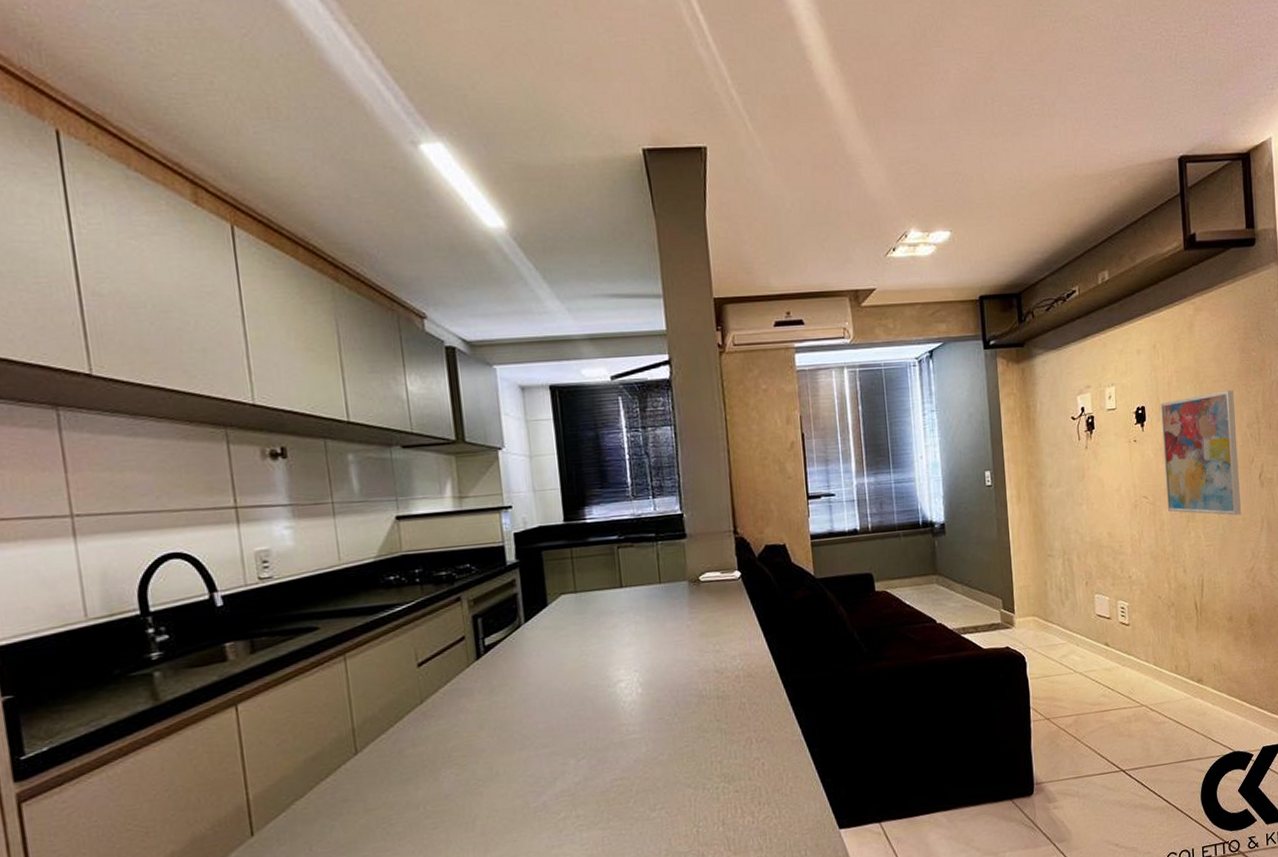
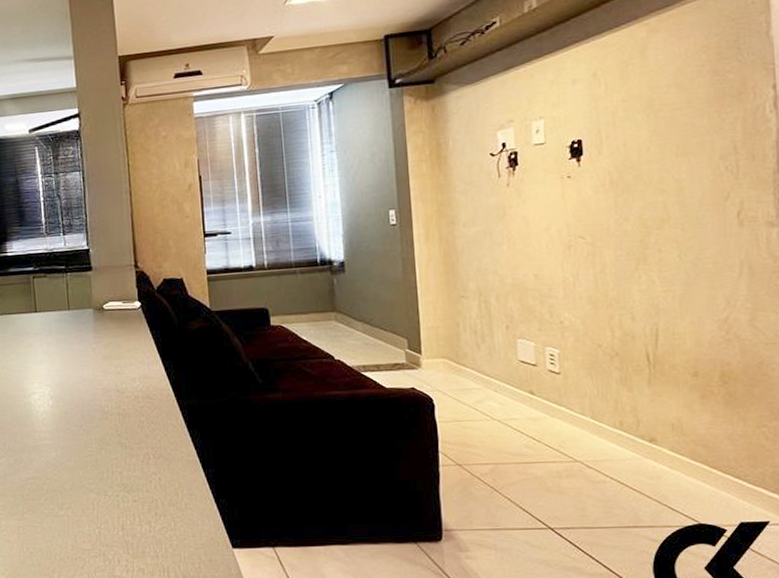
wall art: present [1161,390,1242,516] -> none [603,118,712,259]

